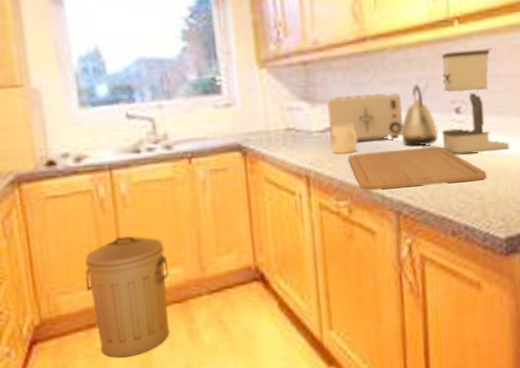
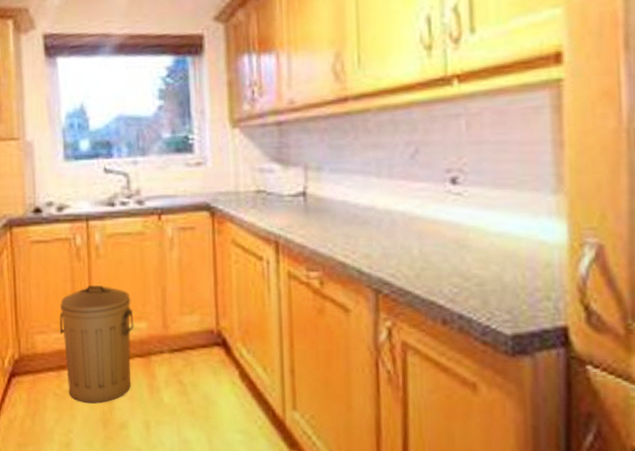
toaster: present [327,92,403,141] -> none [301,157,386,209]
mug: present [331,123,358,154] -> none [303,189,333,221]
chopping board: present [347,146,487,191] -> none [321,220,490,264]
kettle: present [400,83,439,147] -> none [383,148,430,219]
coffee maker: present [441,48,510,155] -> none [433,111,521,232]

